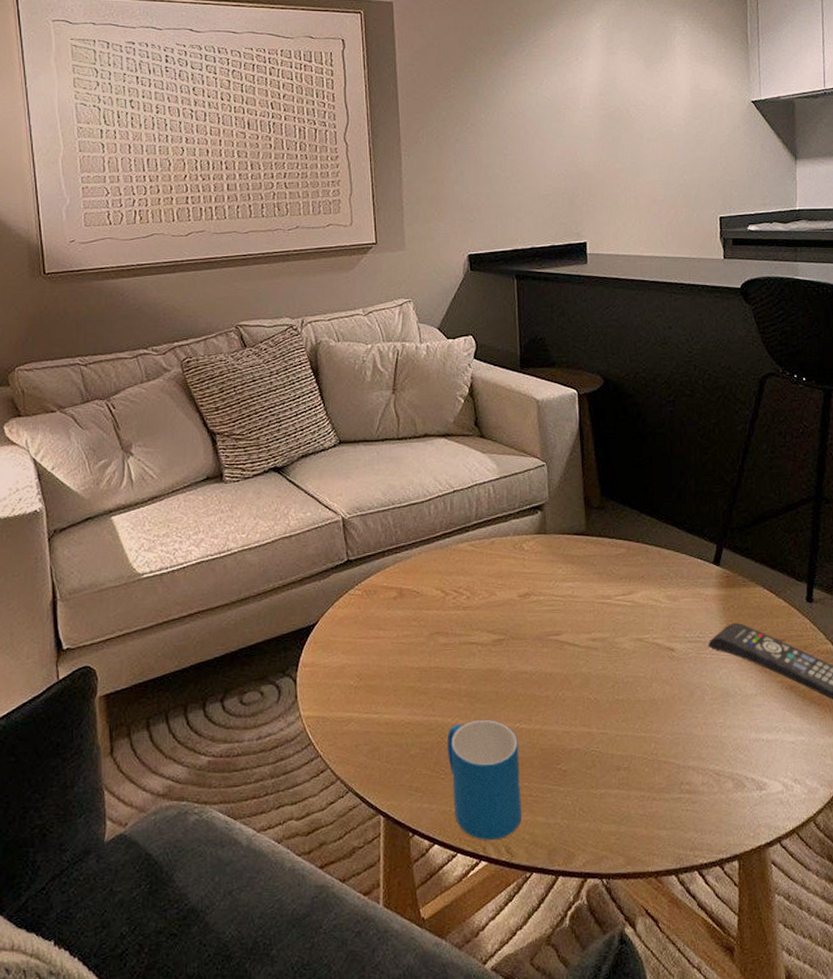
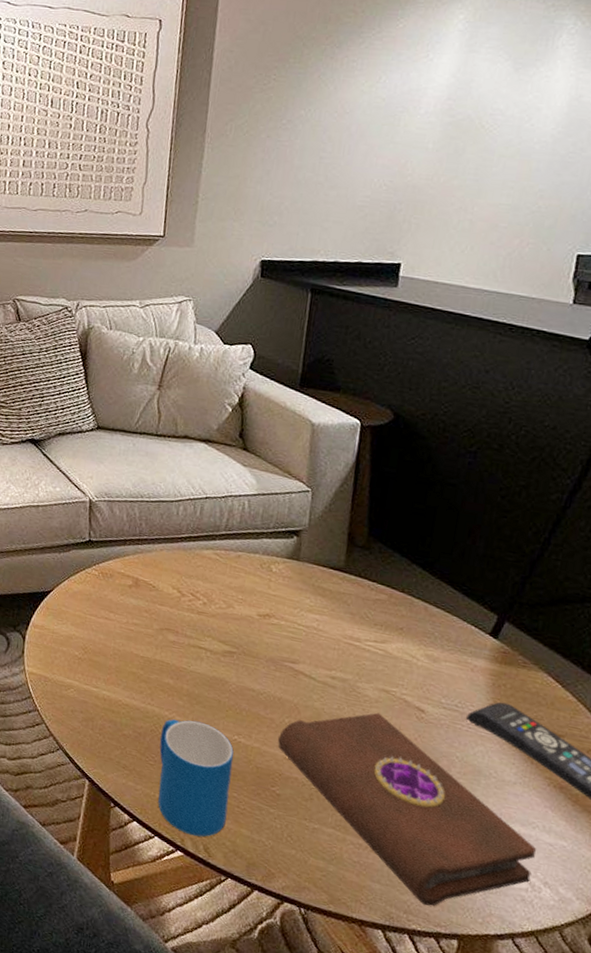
book: none [556,662,784,837] -> present [278,712,537,906]

